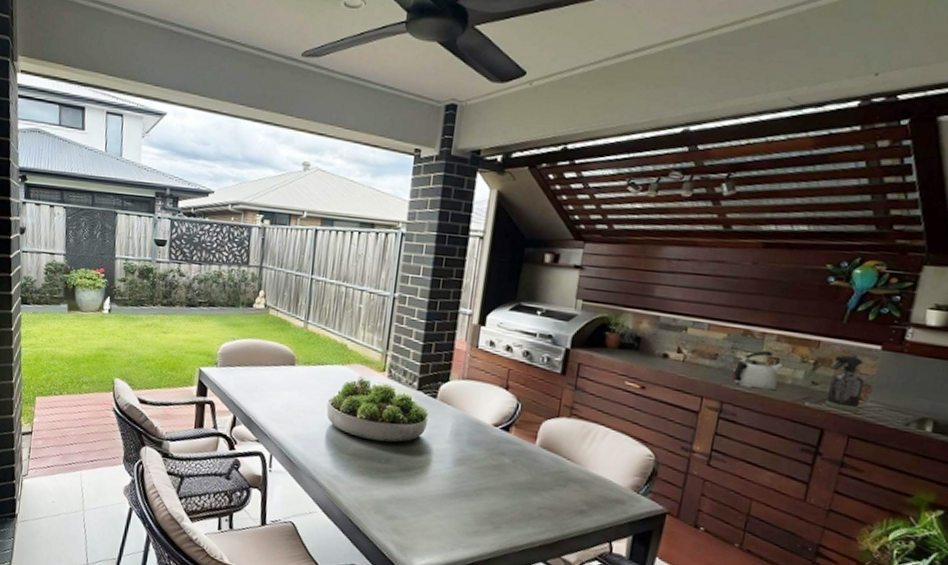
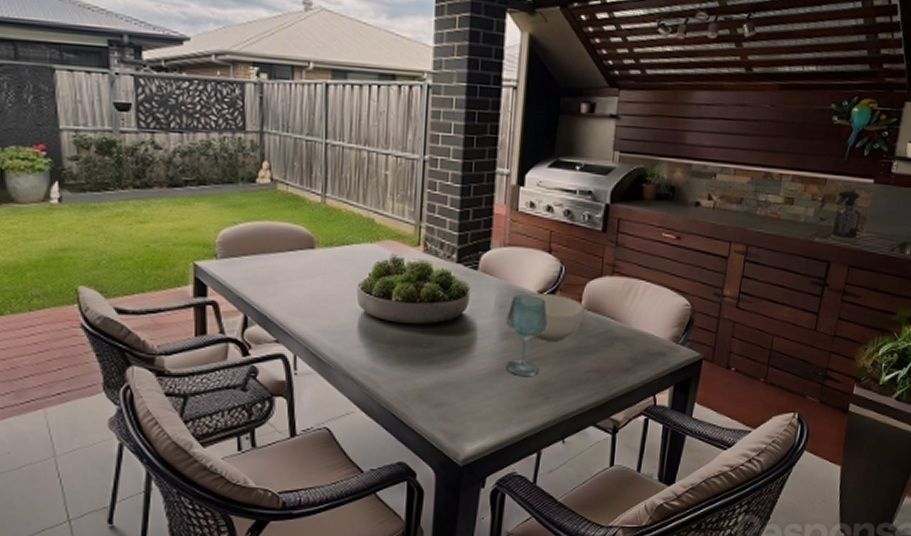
wine glass: none [457,425,502,504] -> present [505,294,548,376]
bowl: none [483,425,541,475] -> present [528,293,586,341]
kettle: present [732,350,784,391] -> none [755,191,798,230]

